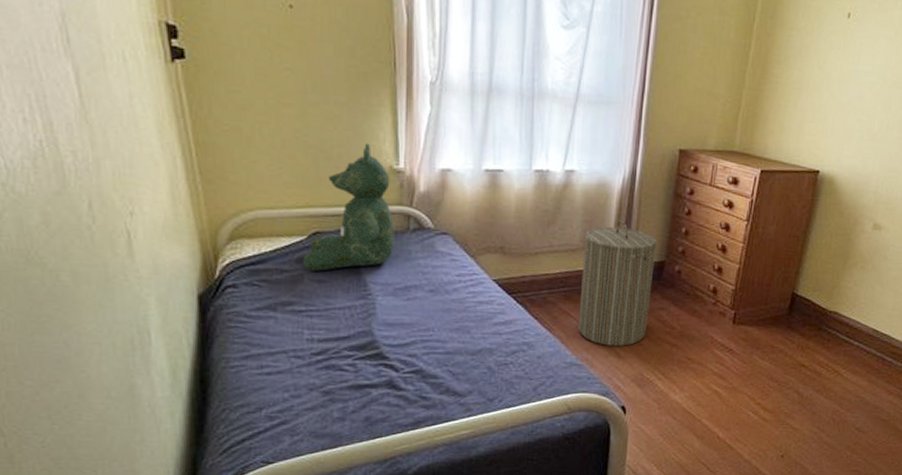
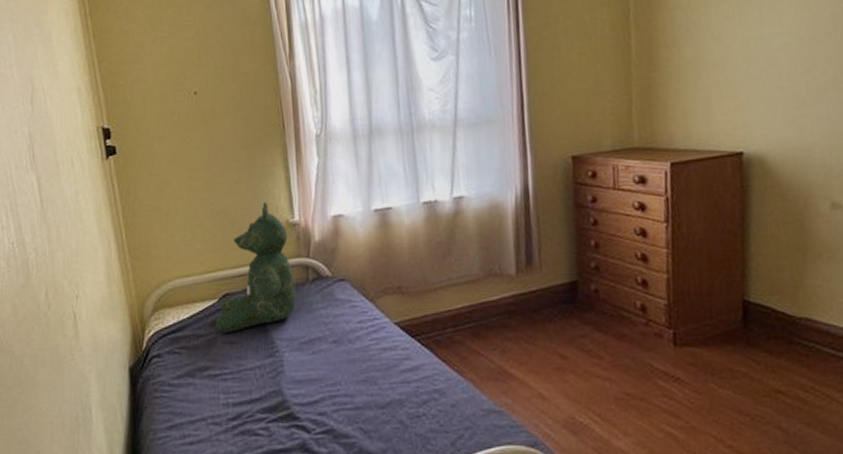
laundry hamper: present [578,220,657,346] -> none [483,241,570,386]

